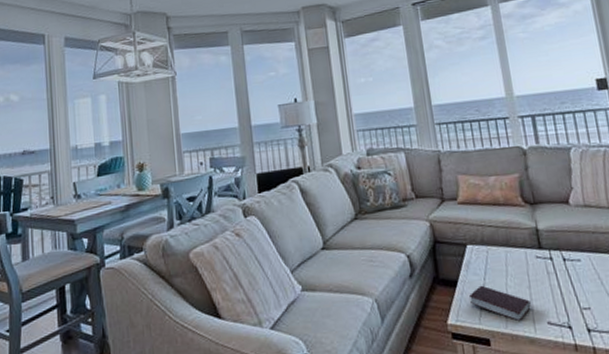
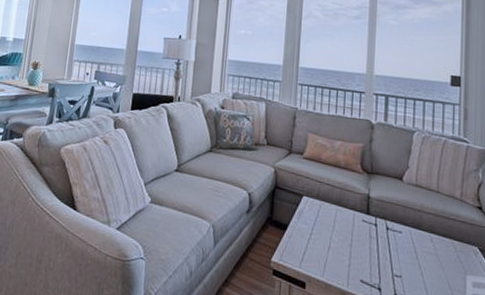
book: present [469,285,531,322] -> none [294,234,349,274]

